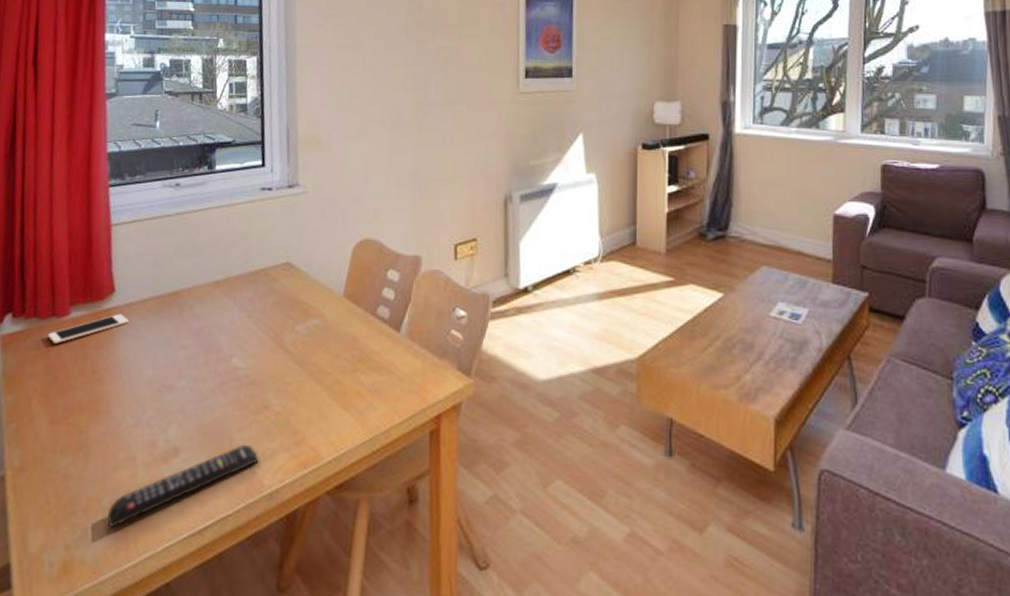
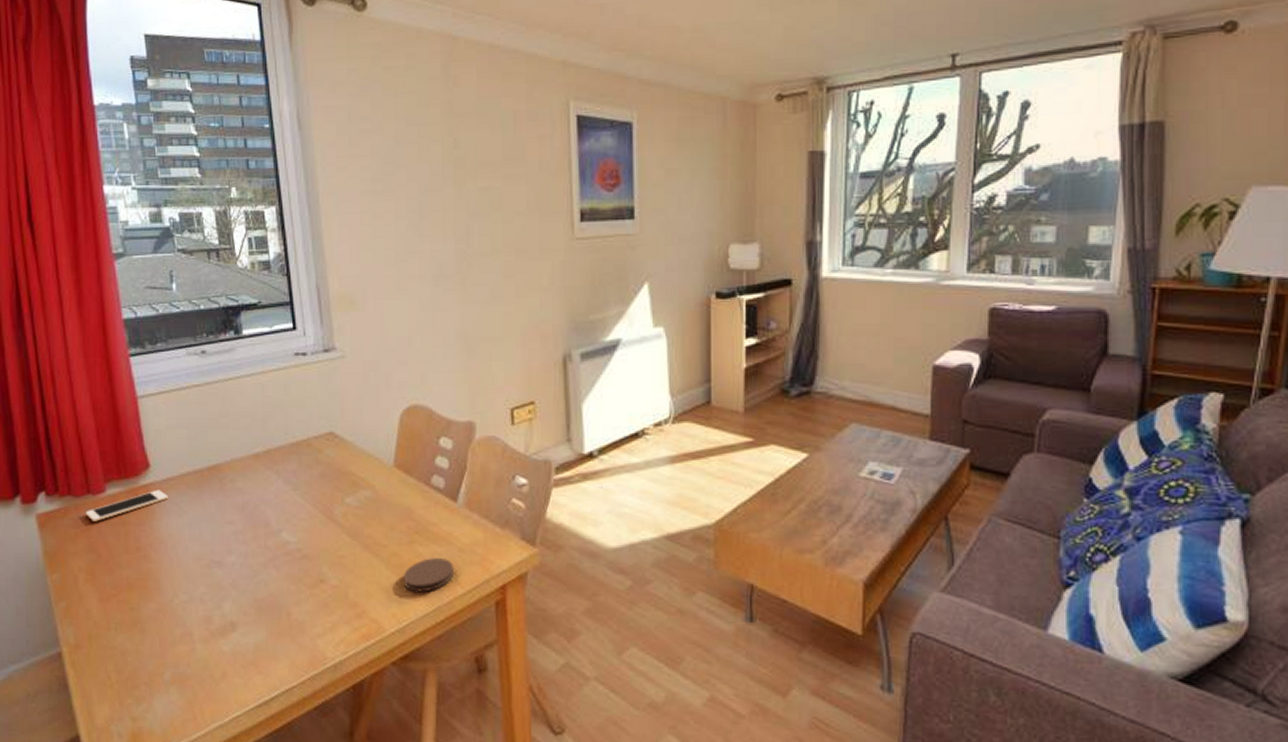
remote control: present [106,444,259,528] -> none [170,618,319,701]
coaster: none [344,386,392,421] -> present [404,558,453,593]

